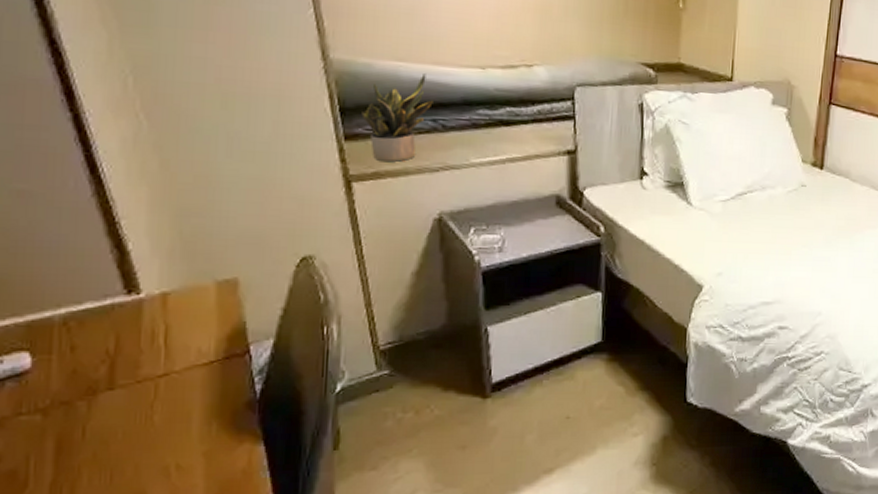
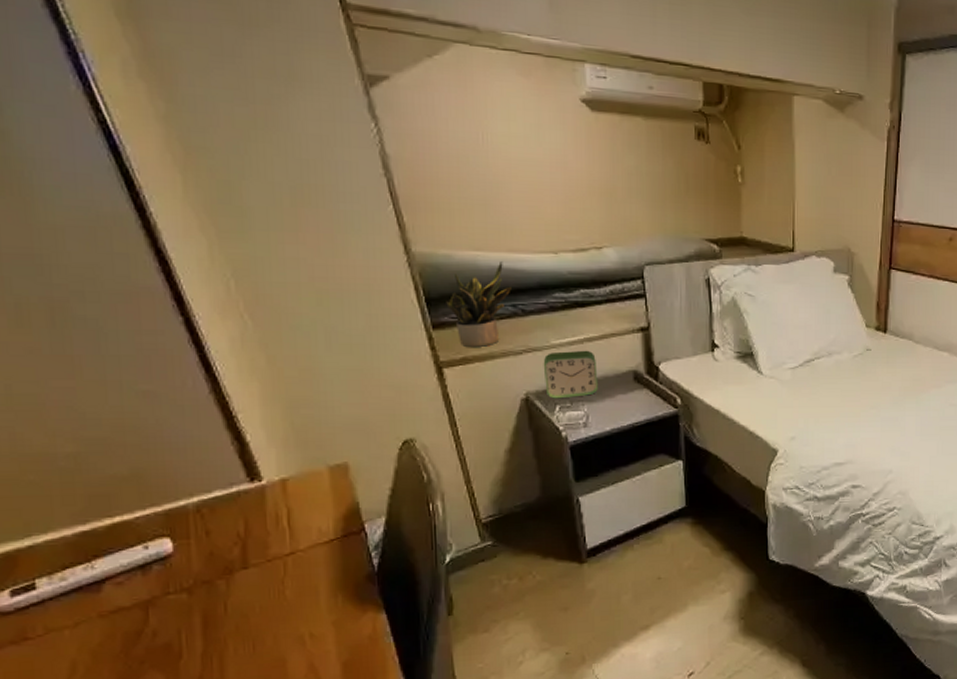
alarm clock: none [460,170,518,221] -> present [543,350,598,399]

